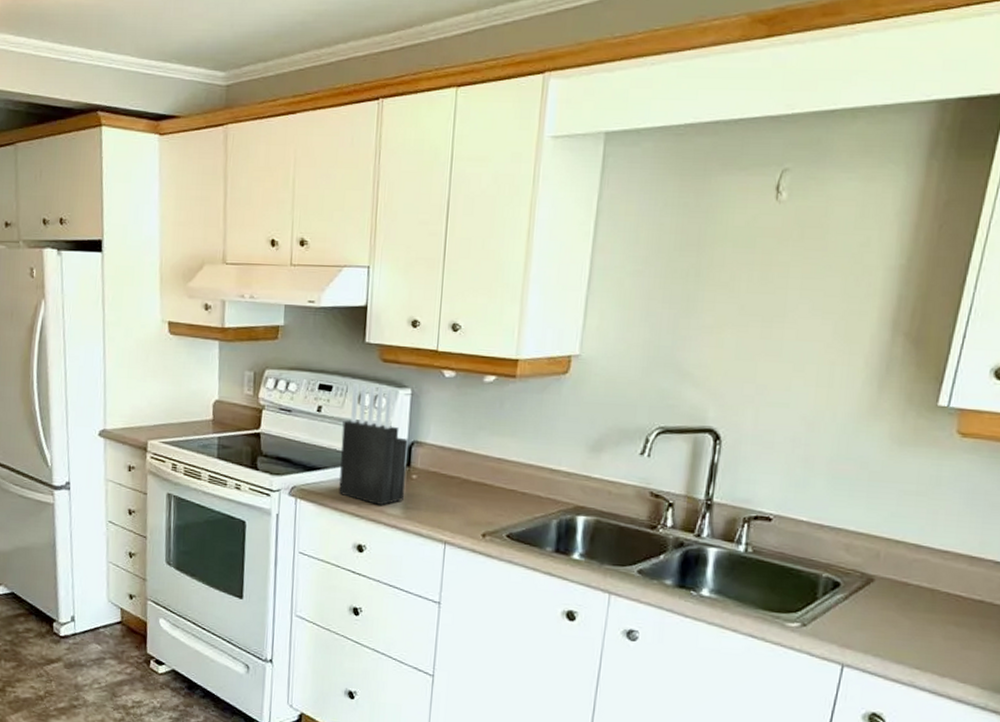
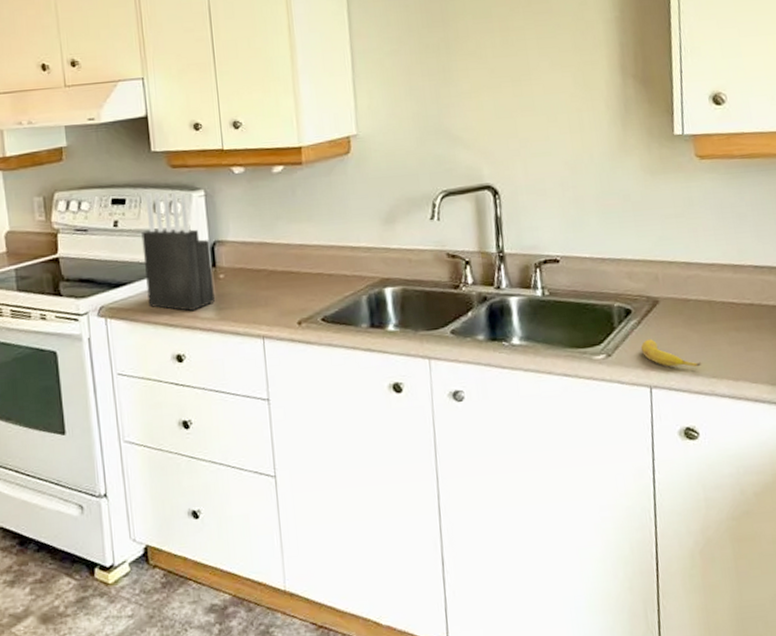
banana: none [841,616,907,655] -> present [640,339,702,367]

